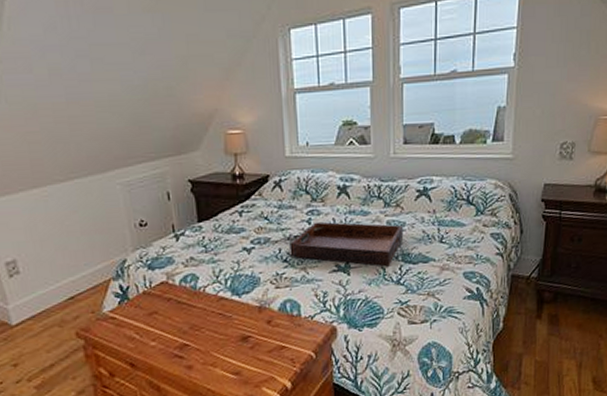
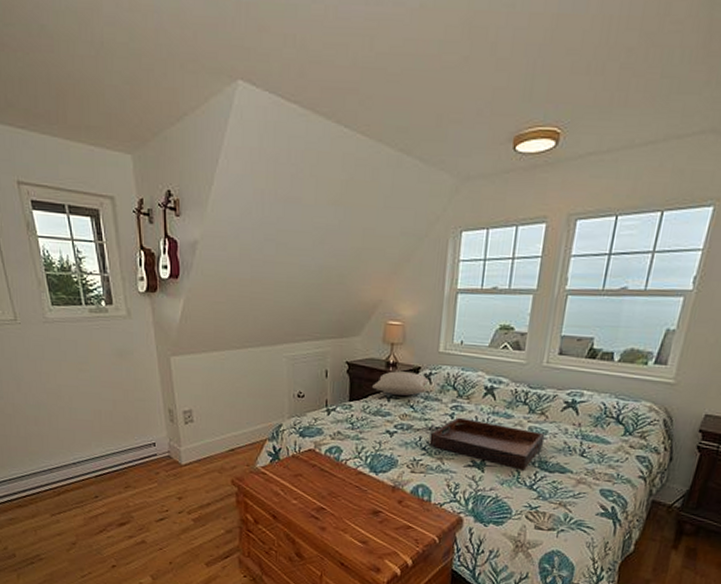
pillow: none [221,181,281,209] -> present [372,371,430,396]

